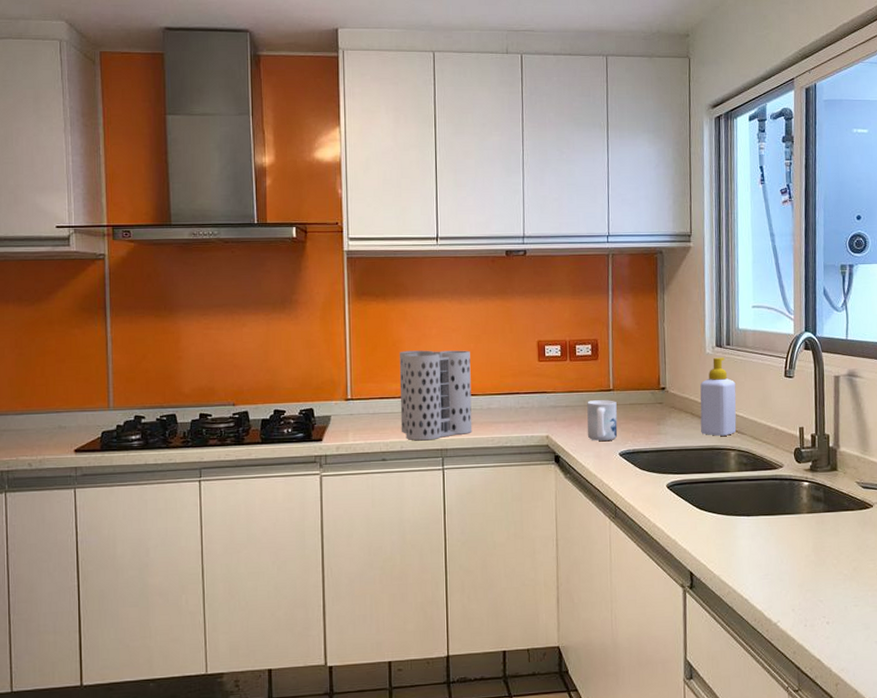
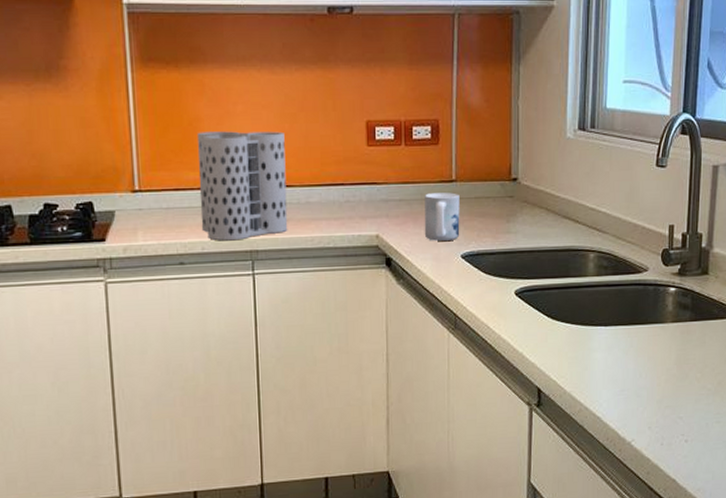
soap bottle: present [700,357,737,436] -> none [557,142,599,235]

